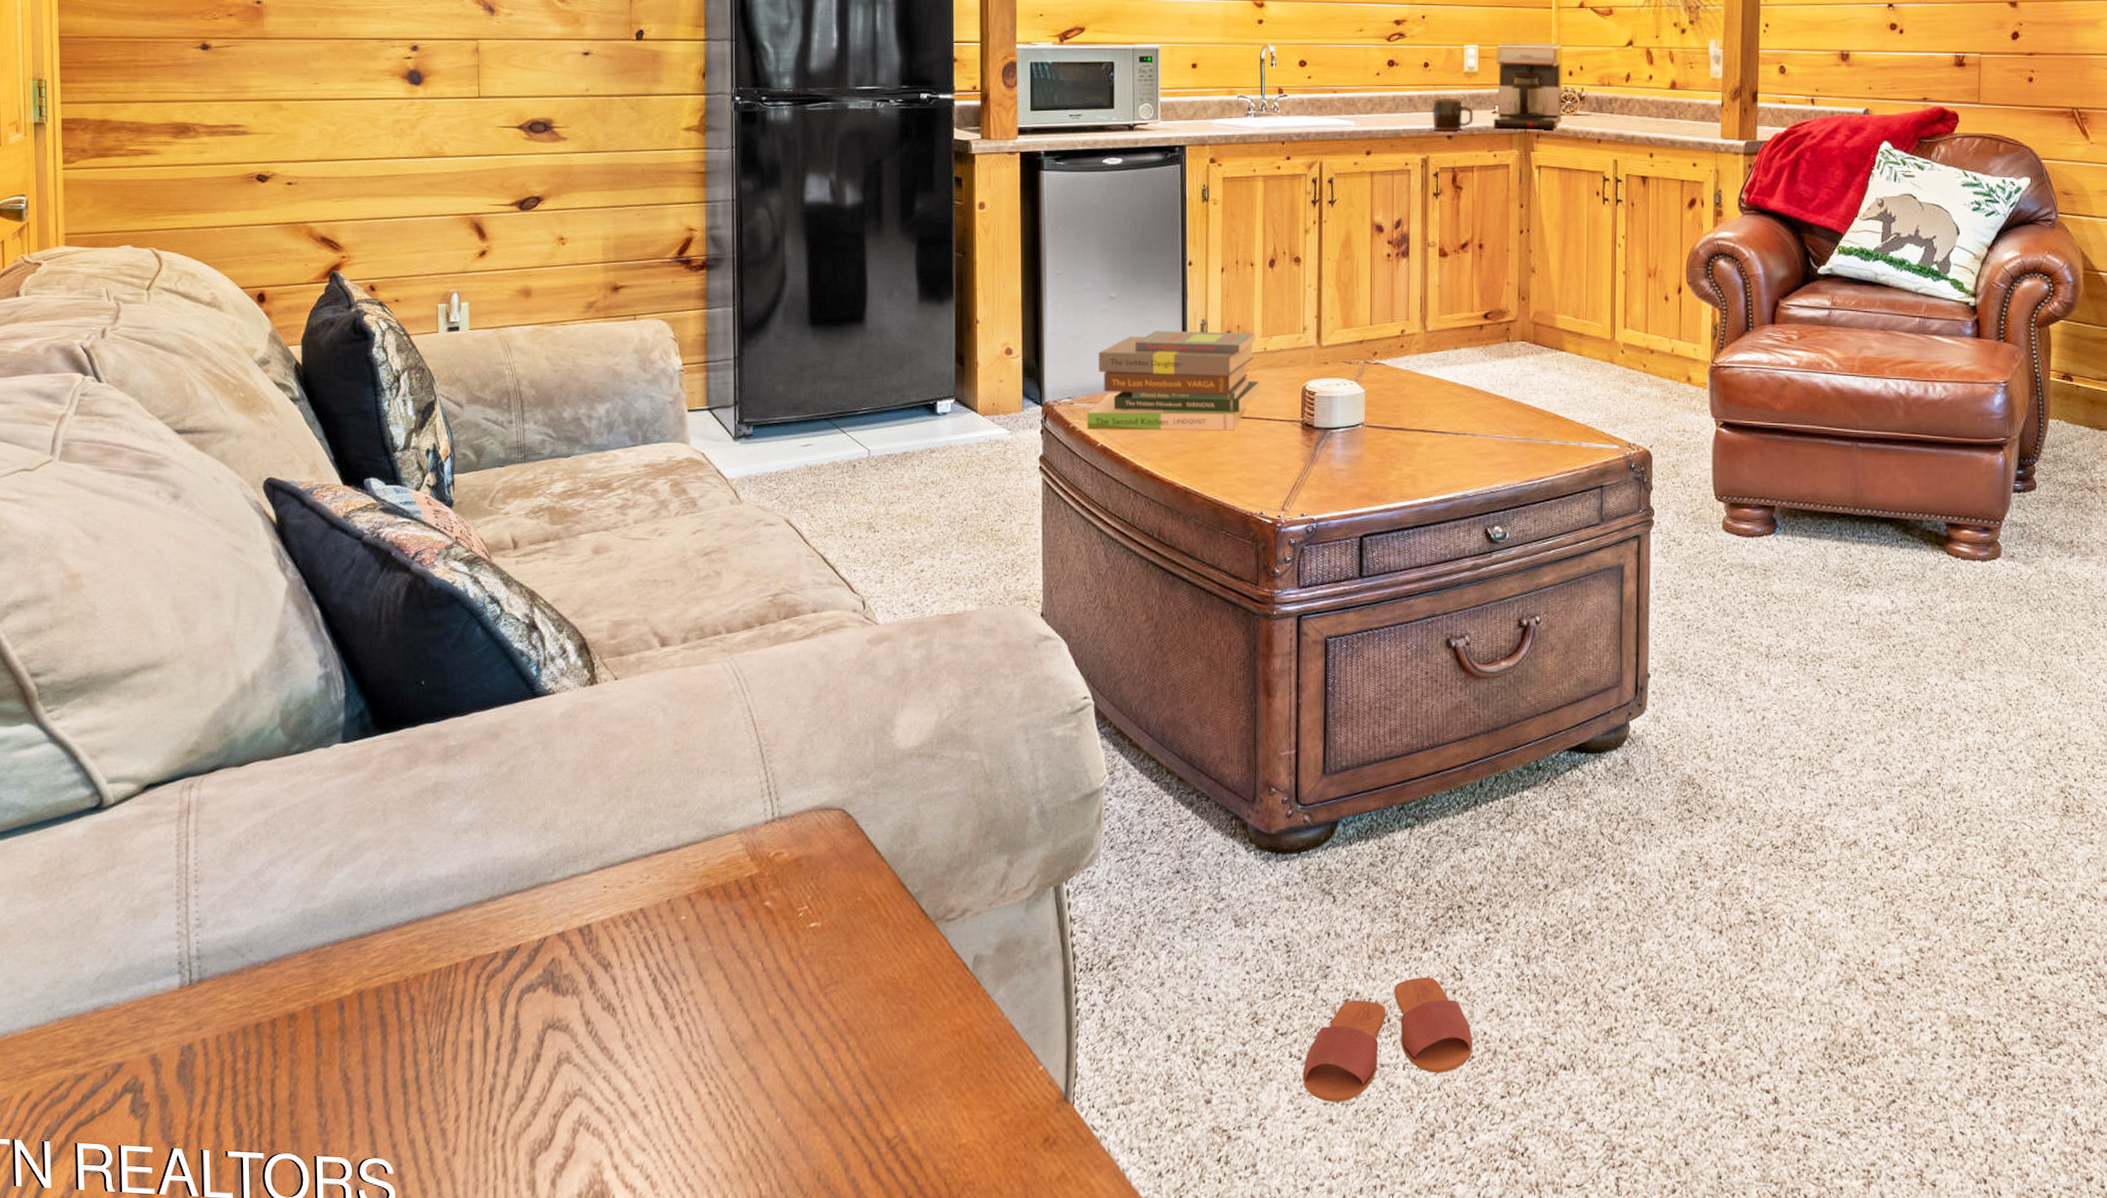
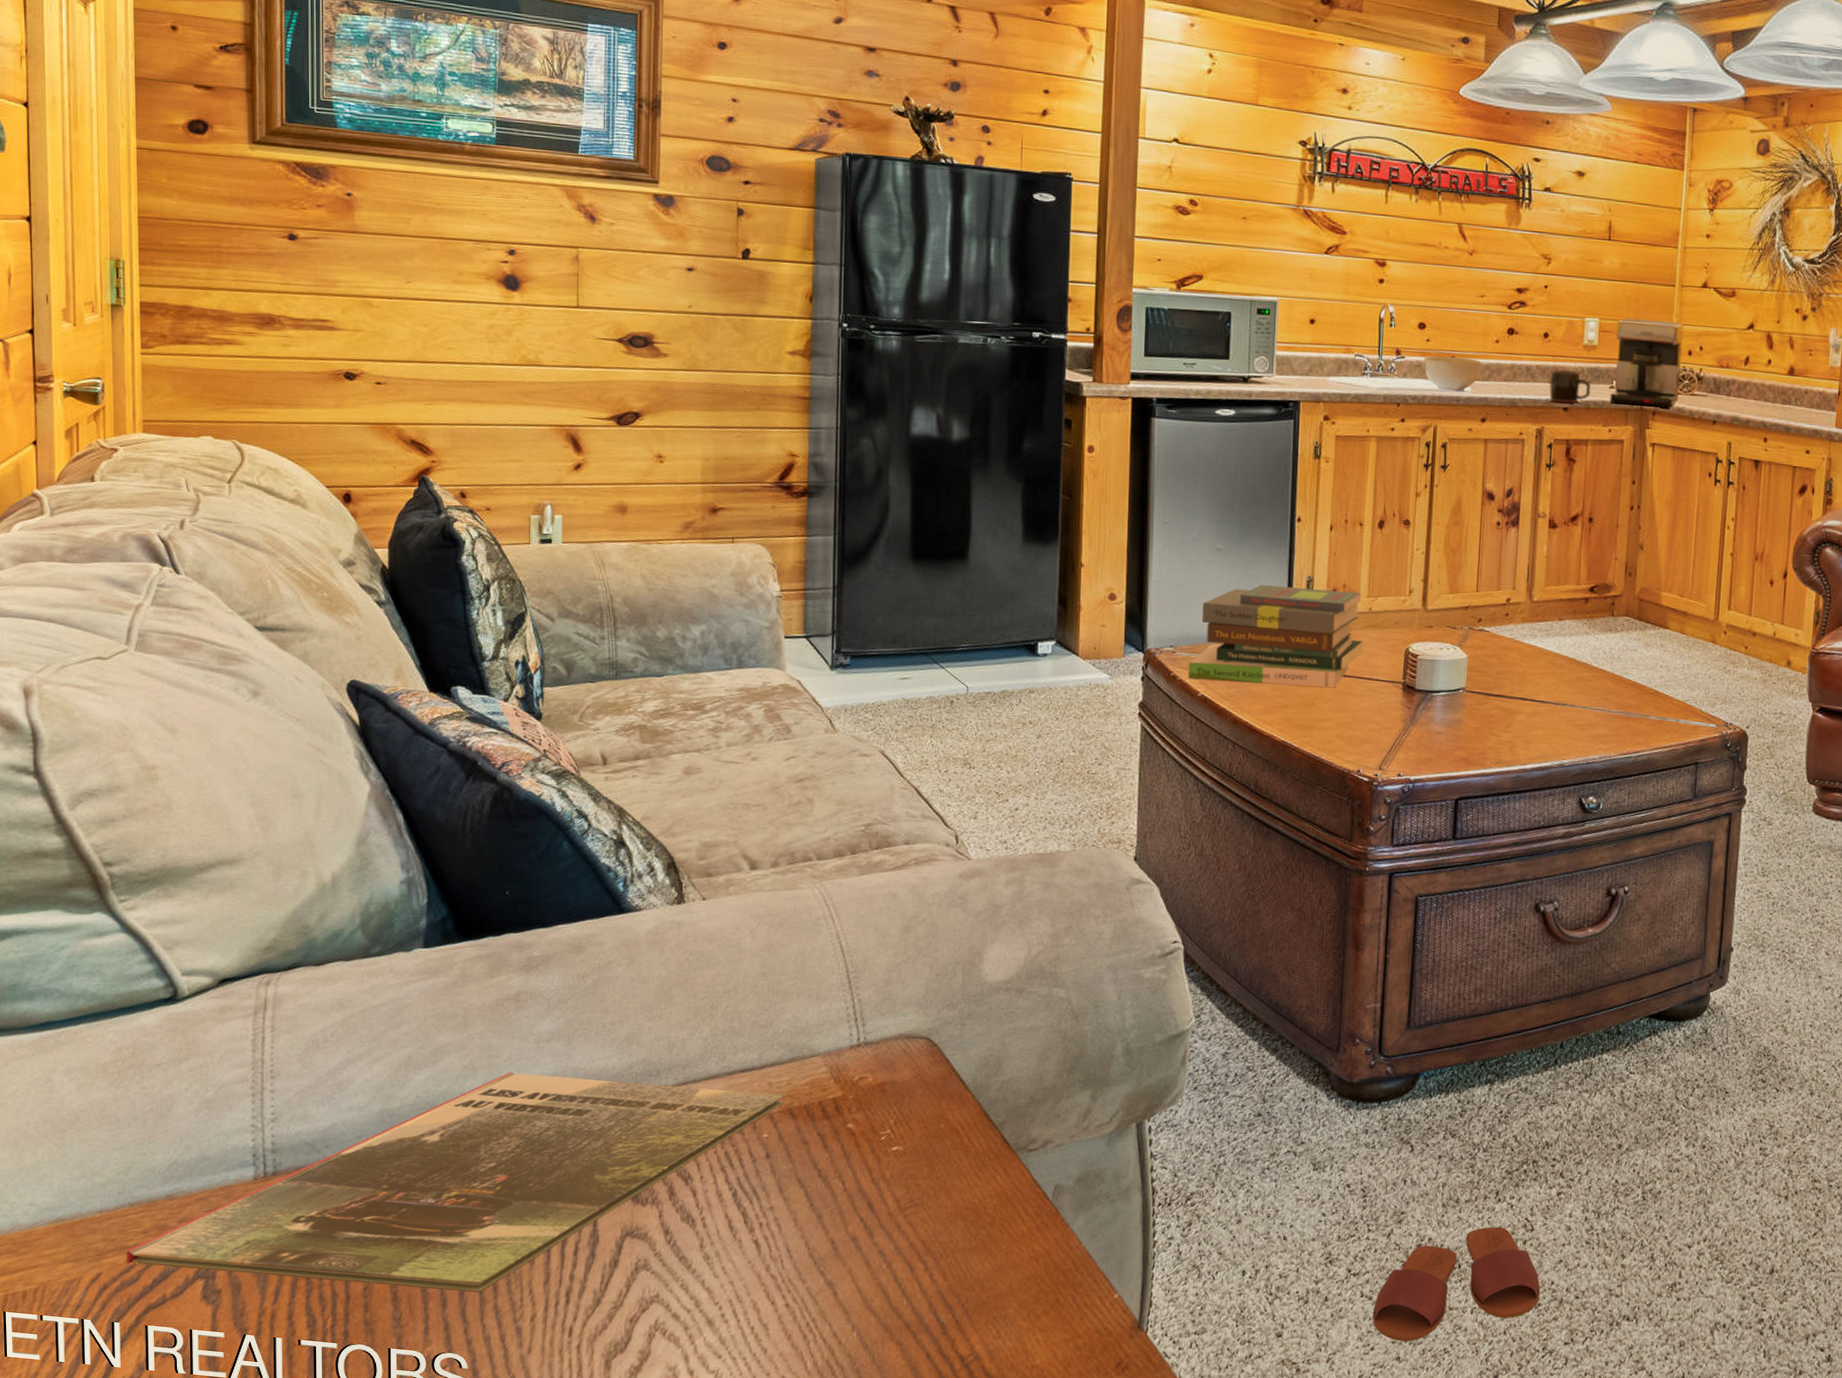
magazine: none [55,865,702,1094] -> present [126,1072,785,1293]
bowl: none [1306,92,1363,125] -> present [1423,356,1482,391]

